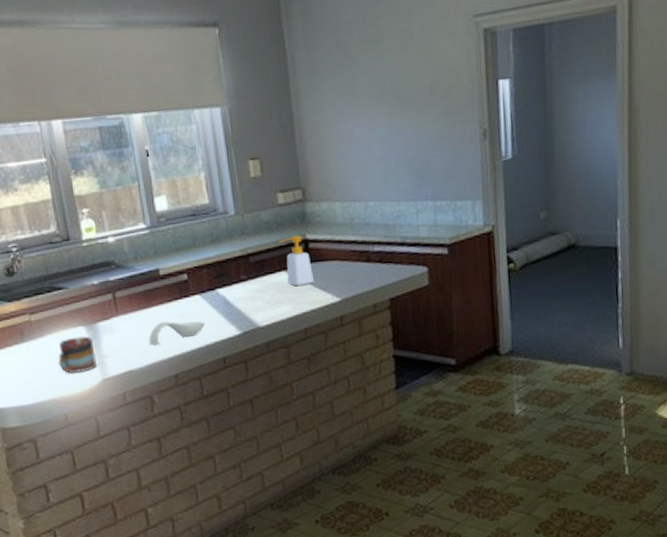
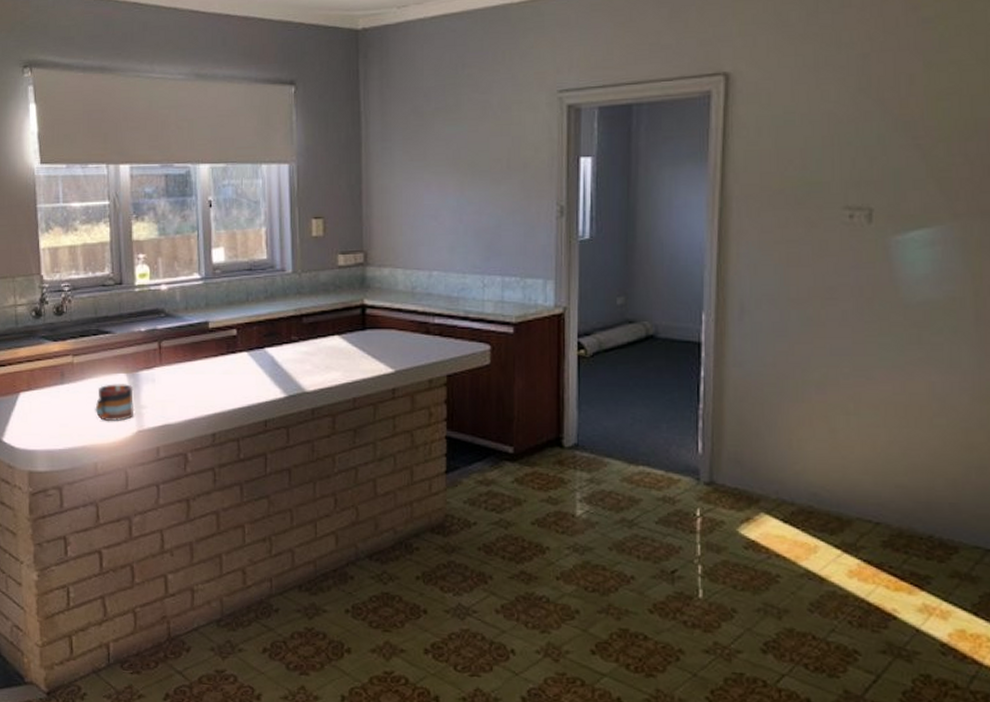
spoon rest: present [149,321,205,346] -> none [190,377,249,402]
soap bottle: present [278,235,314,287] -> none [335,300,368,353]

